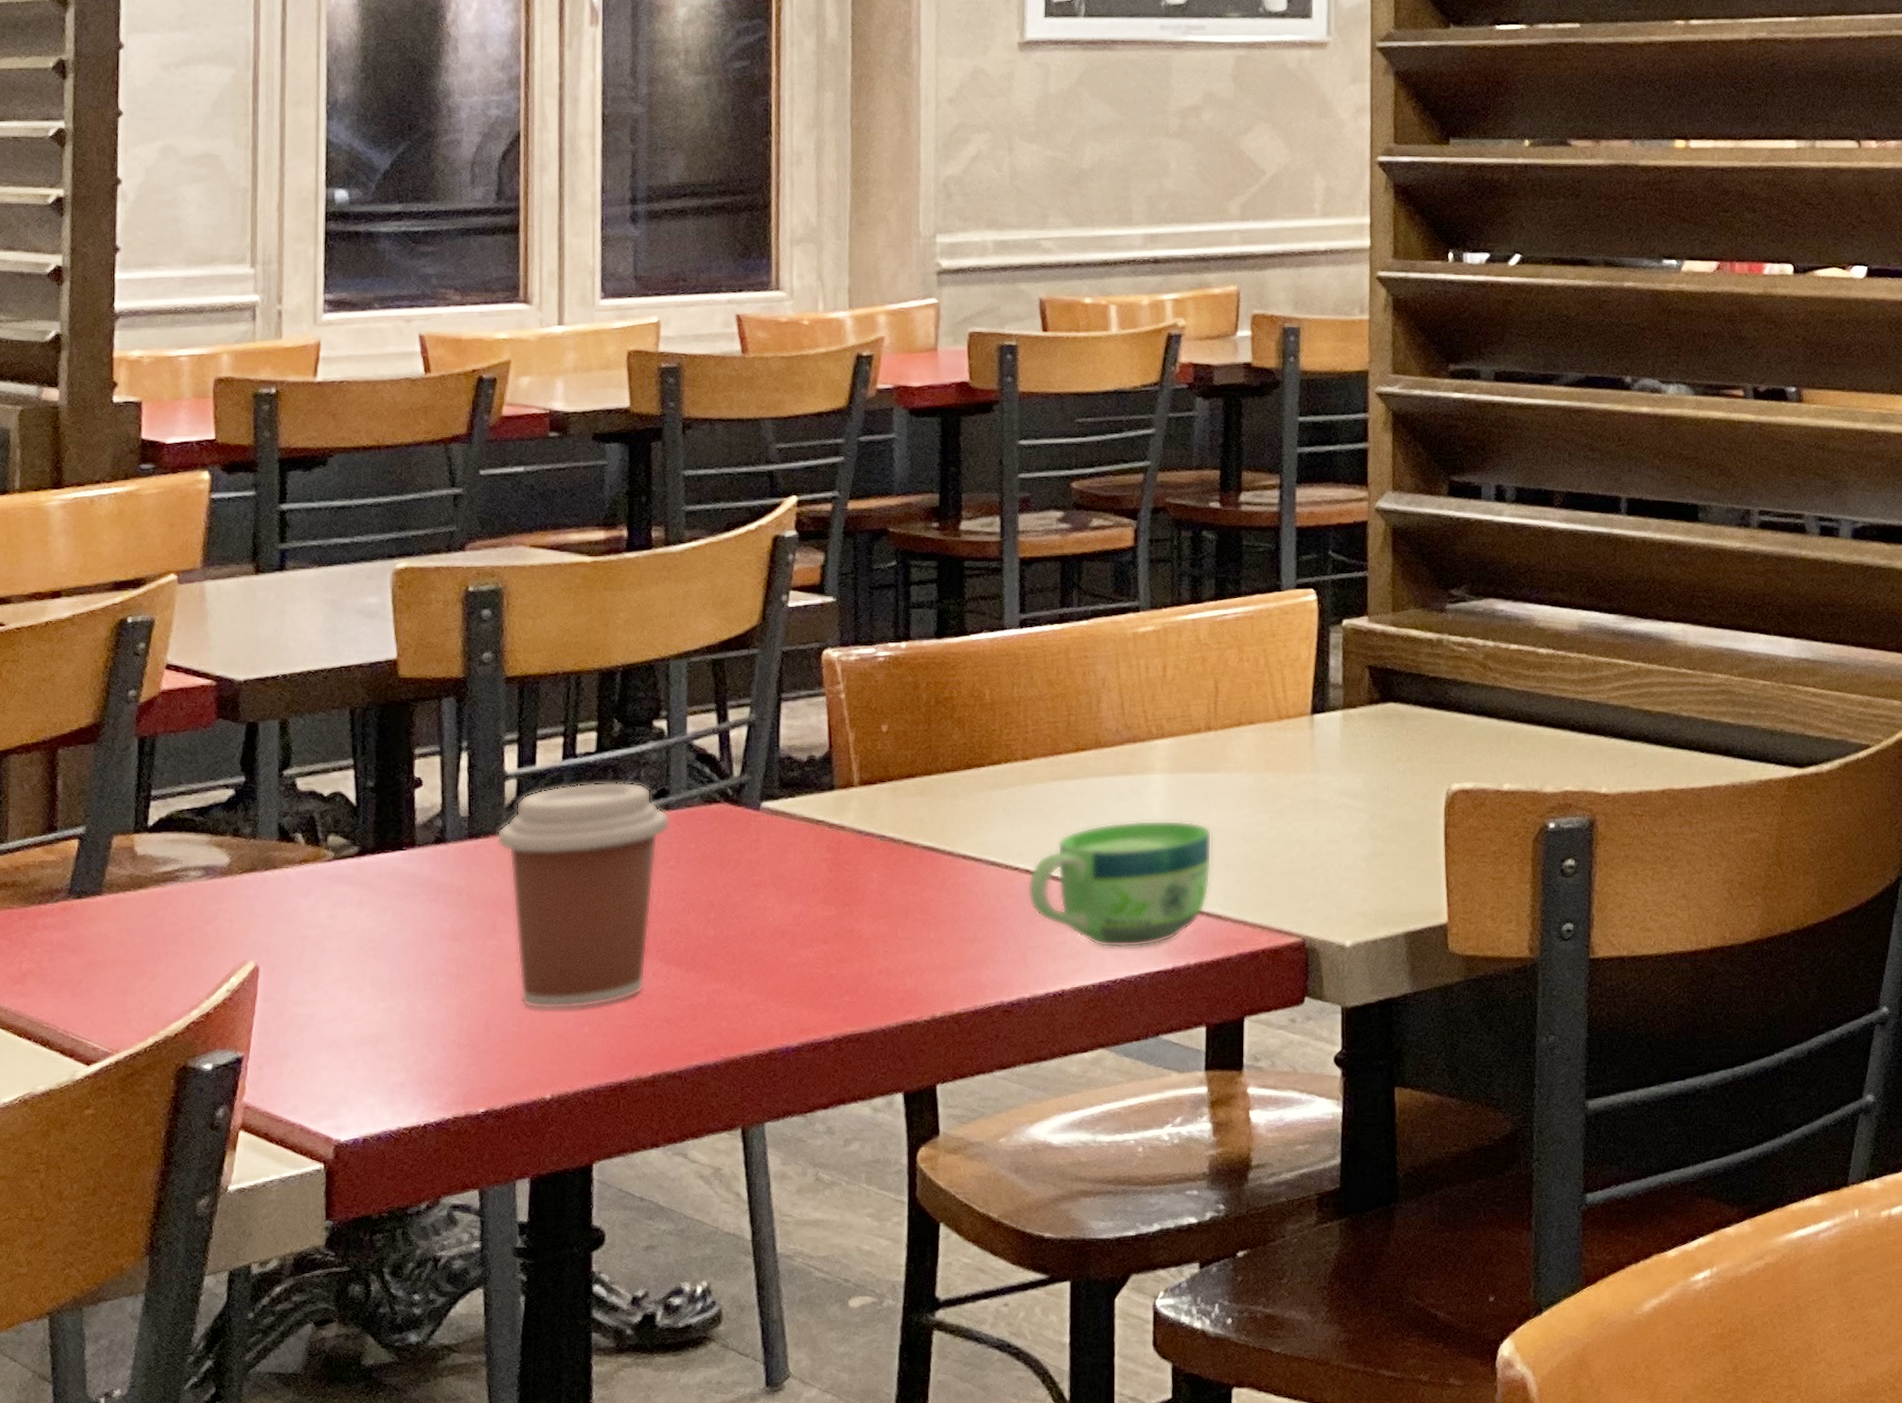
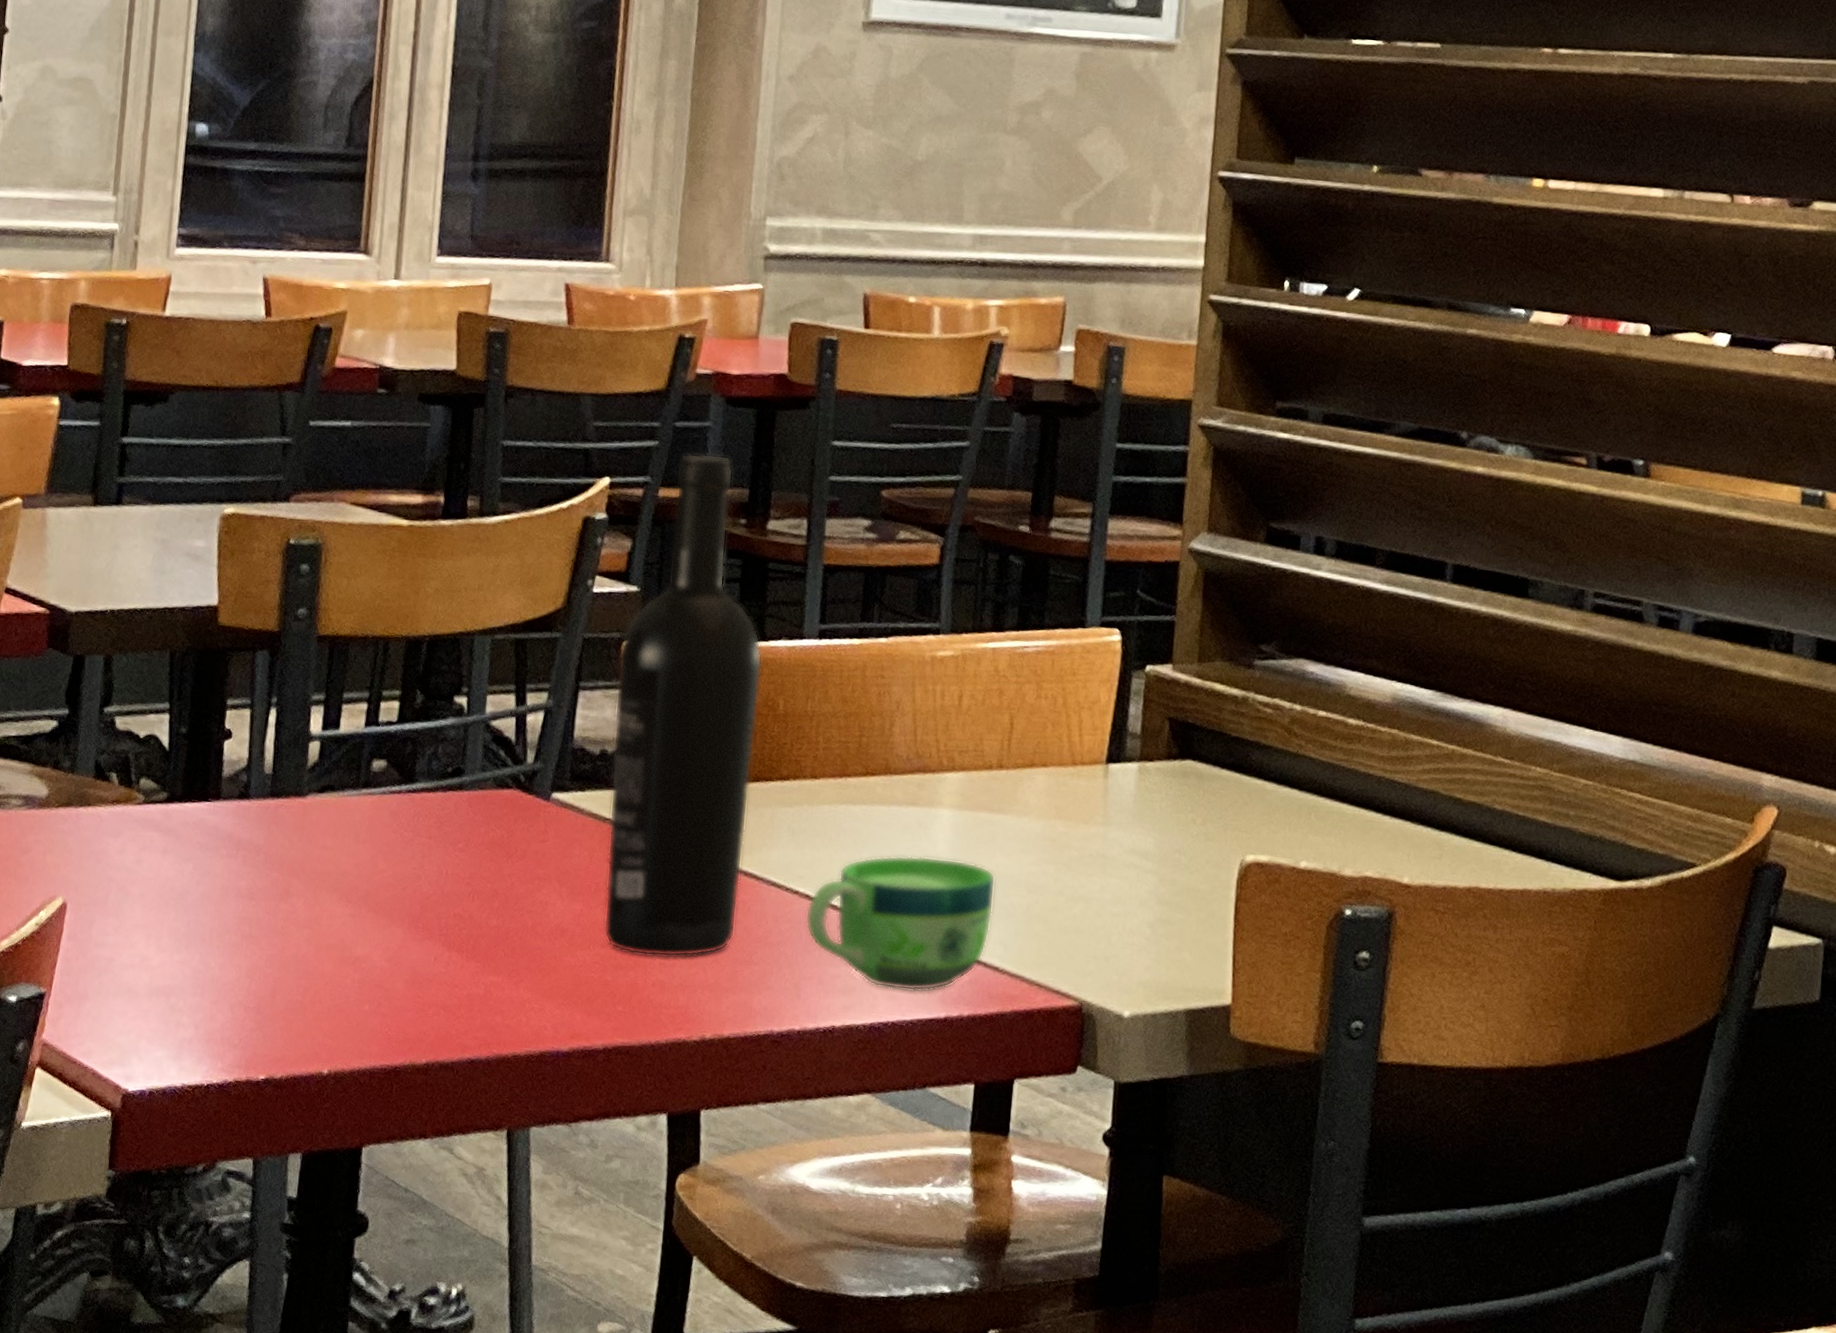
coffee cup: present [496,782,670,1009] -> none [296,752,463,985]
wine bottle: none [819,464,966,946] -> present [604,453,763,958]

